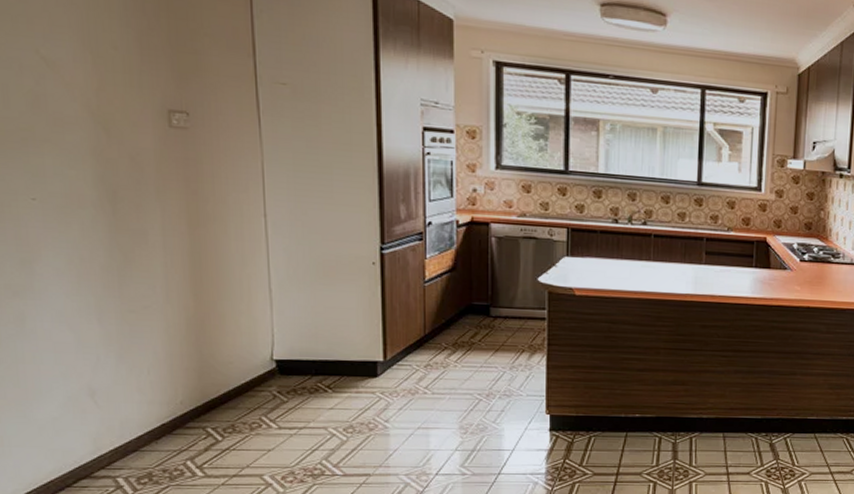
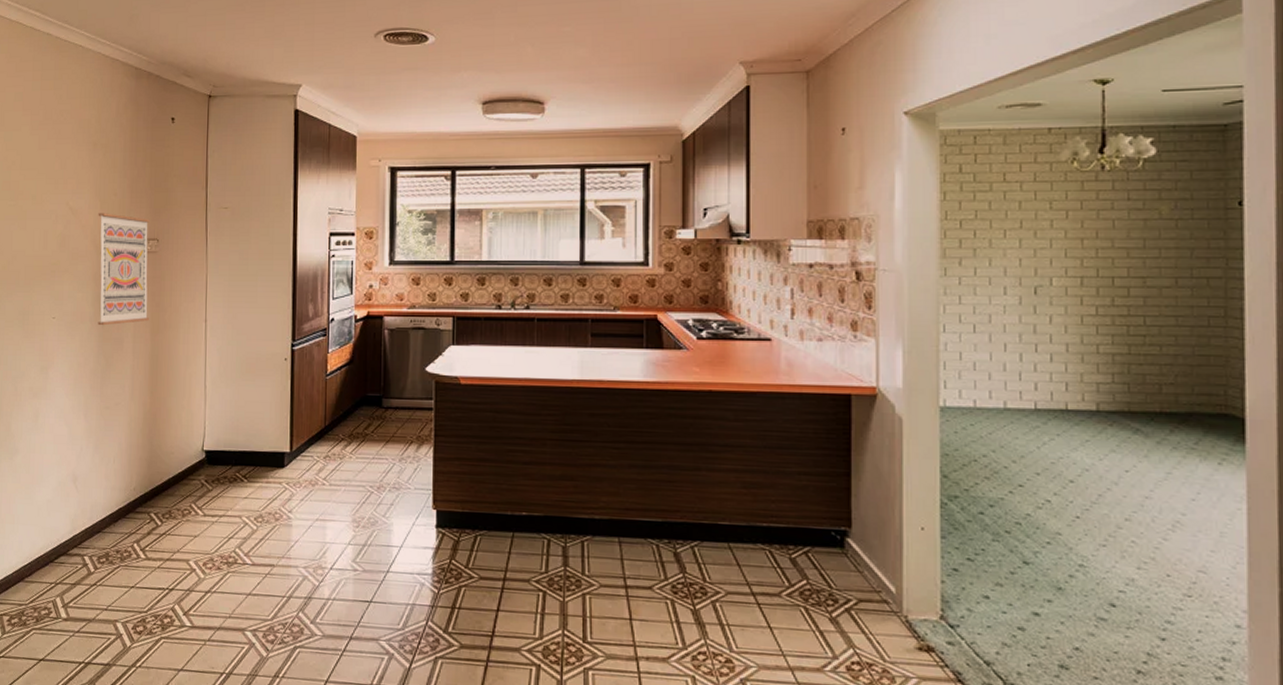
wall art: none [90,69,185,213] -> present [98,213,150,326]

